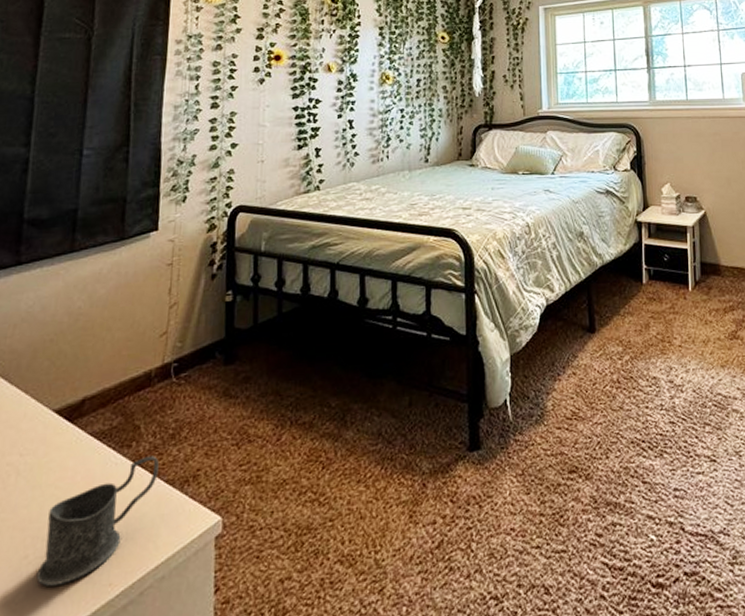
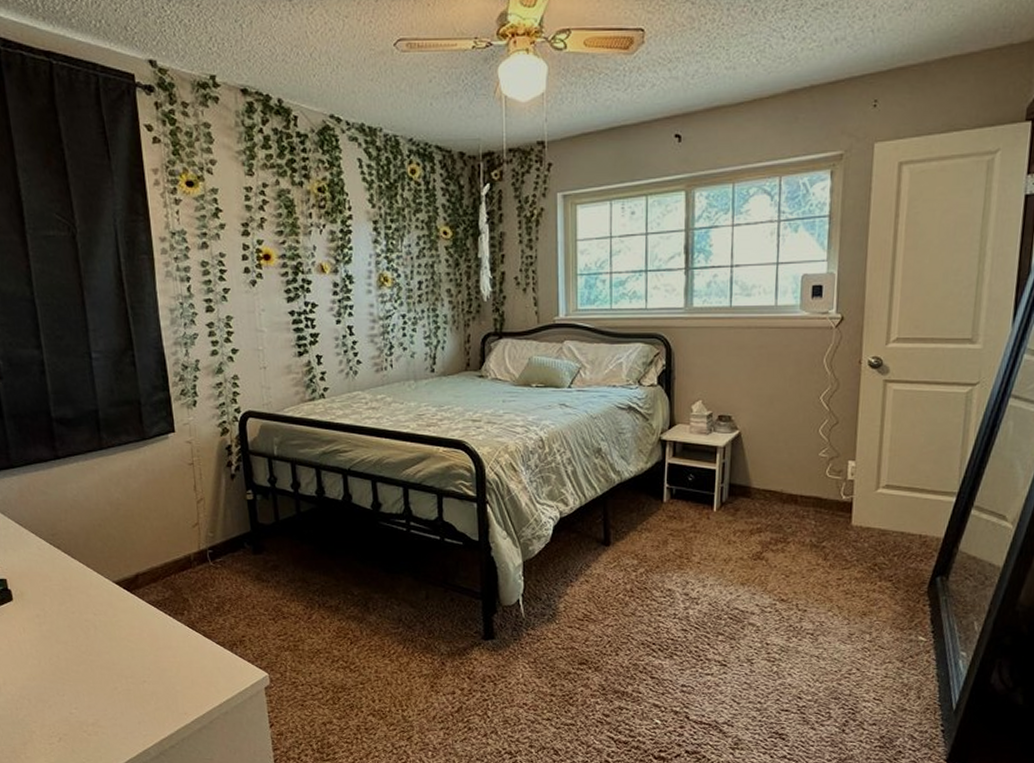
mug: present [36,455,159,586] -> none [126,623,210,710]

